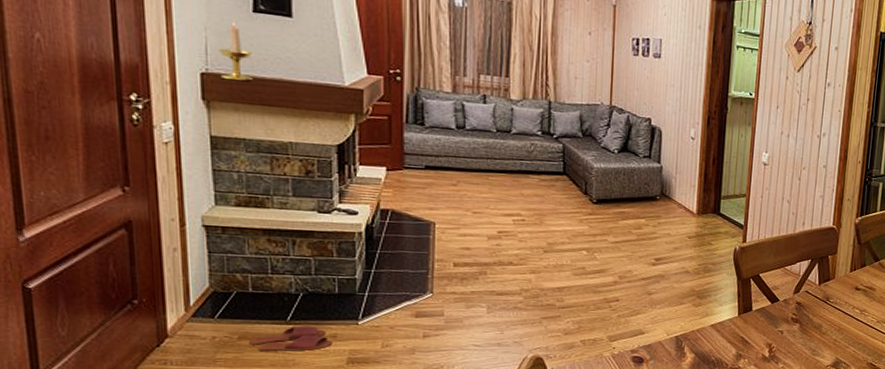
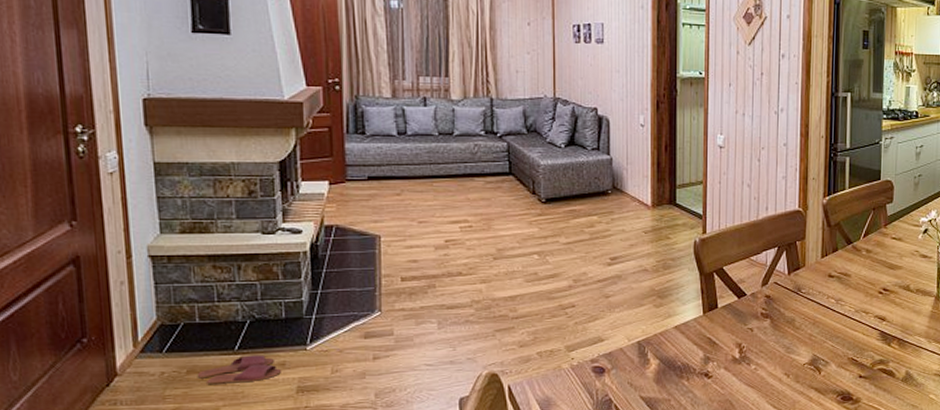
candlestick: present [218,19,253,82] -> none [159,41,194,104]

